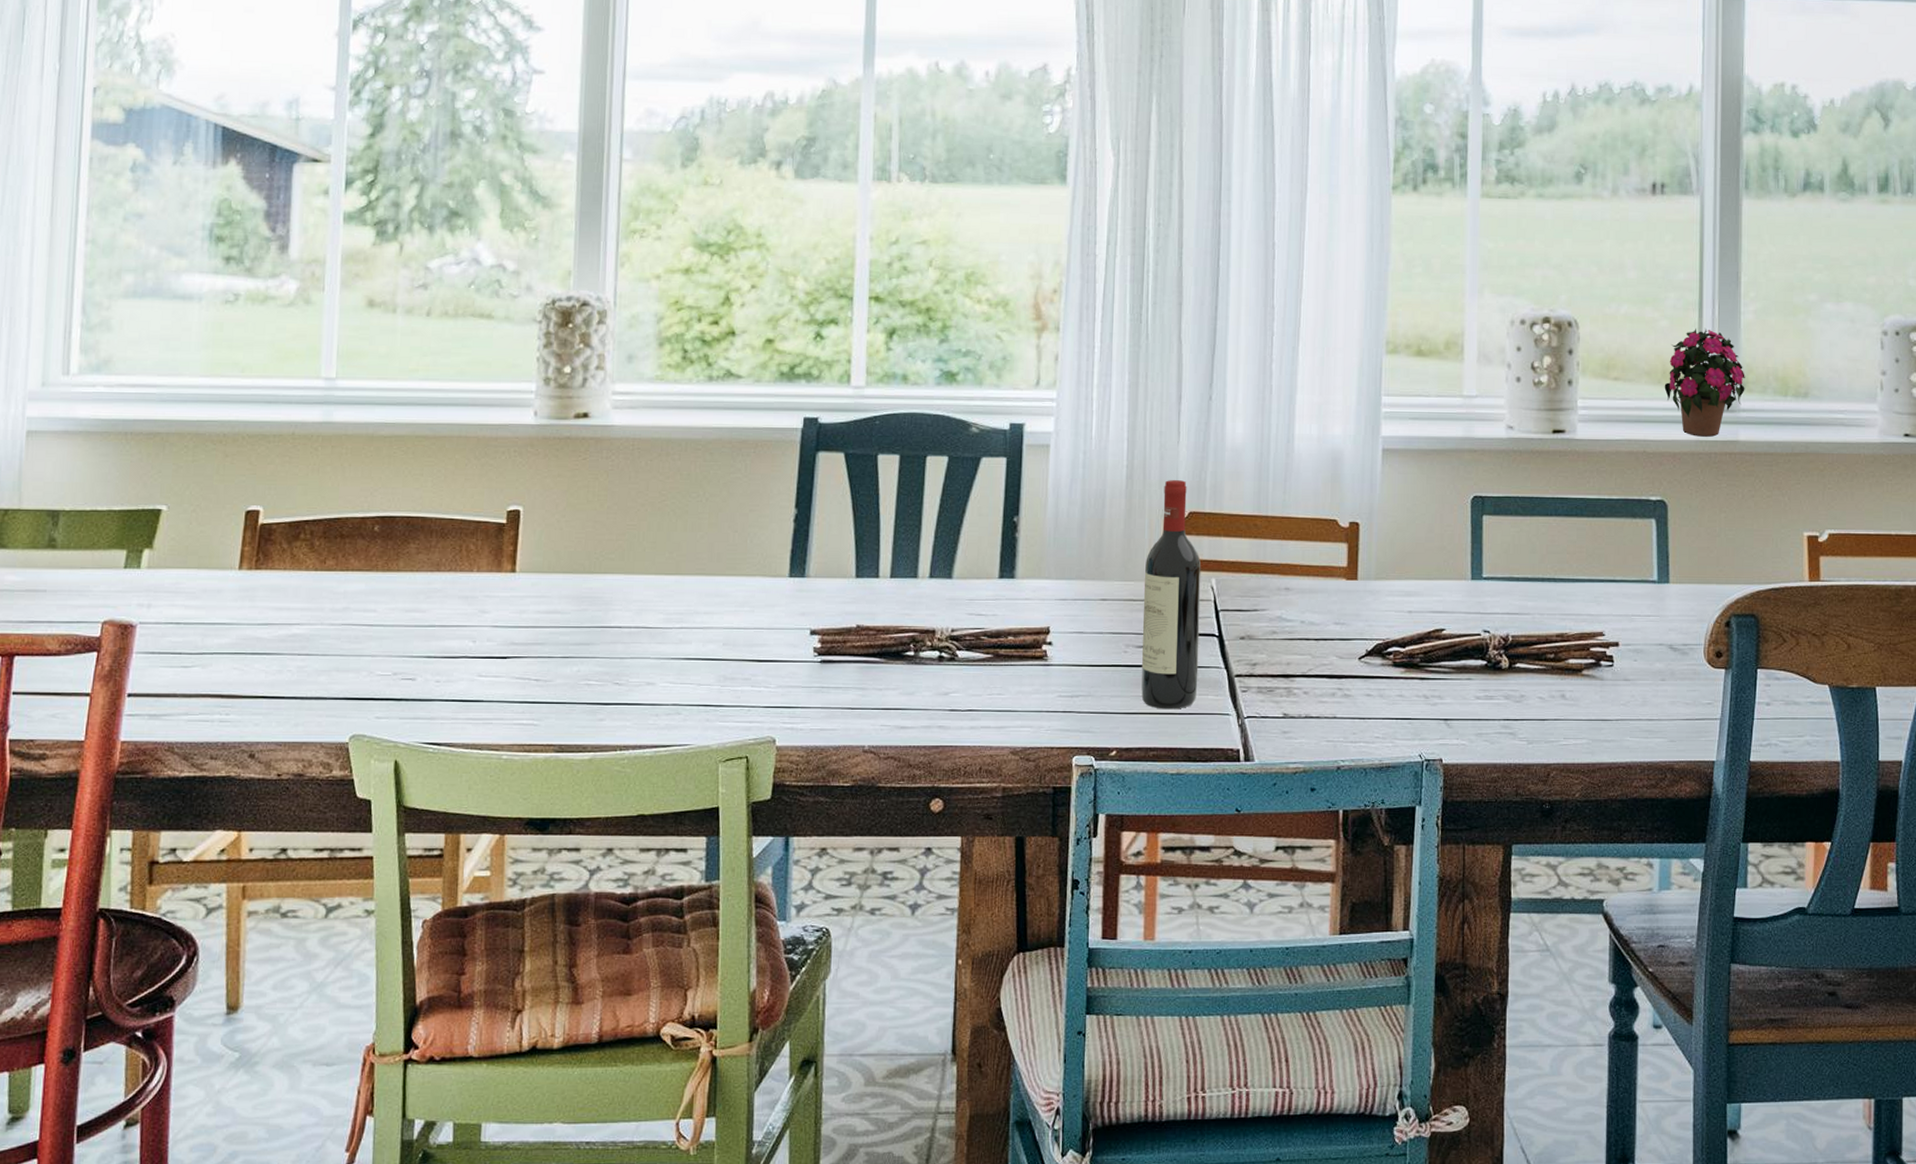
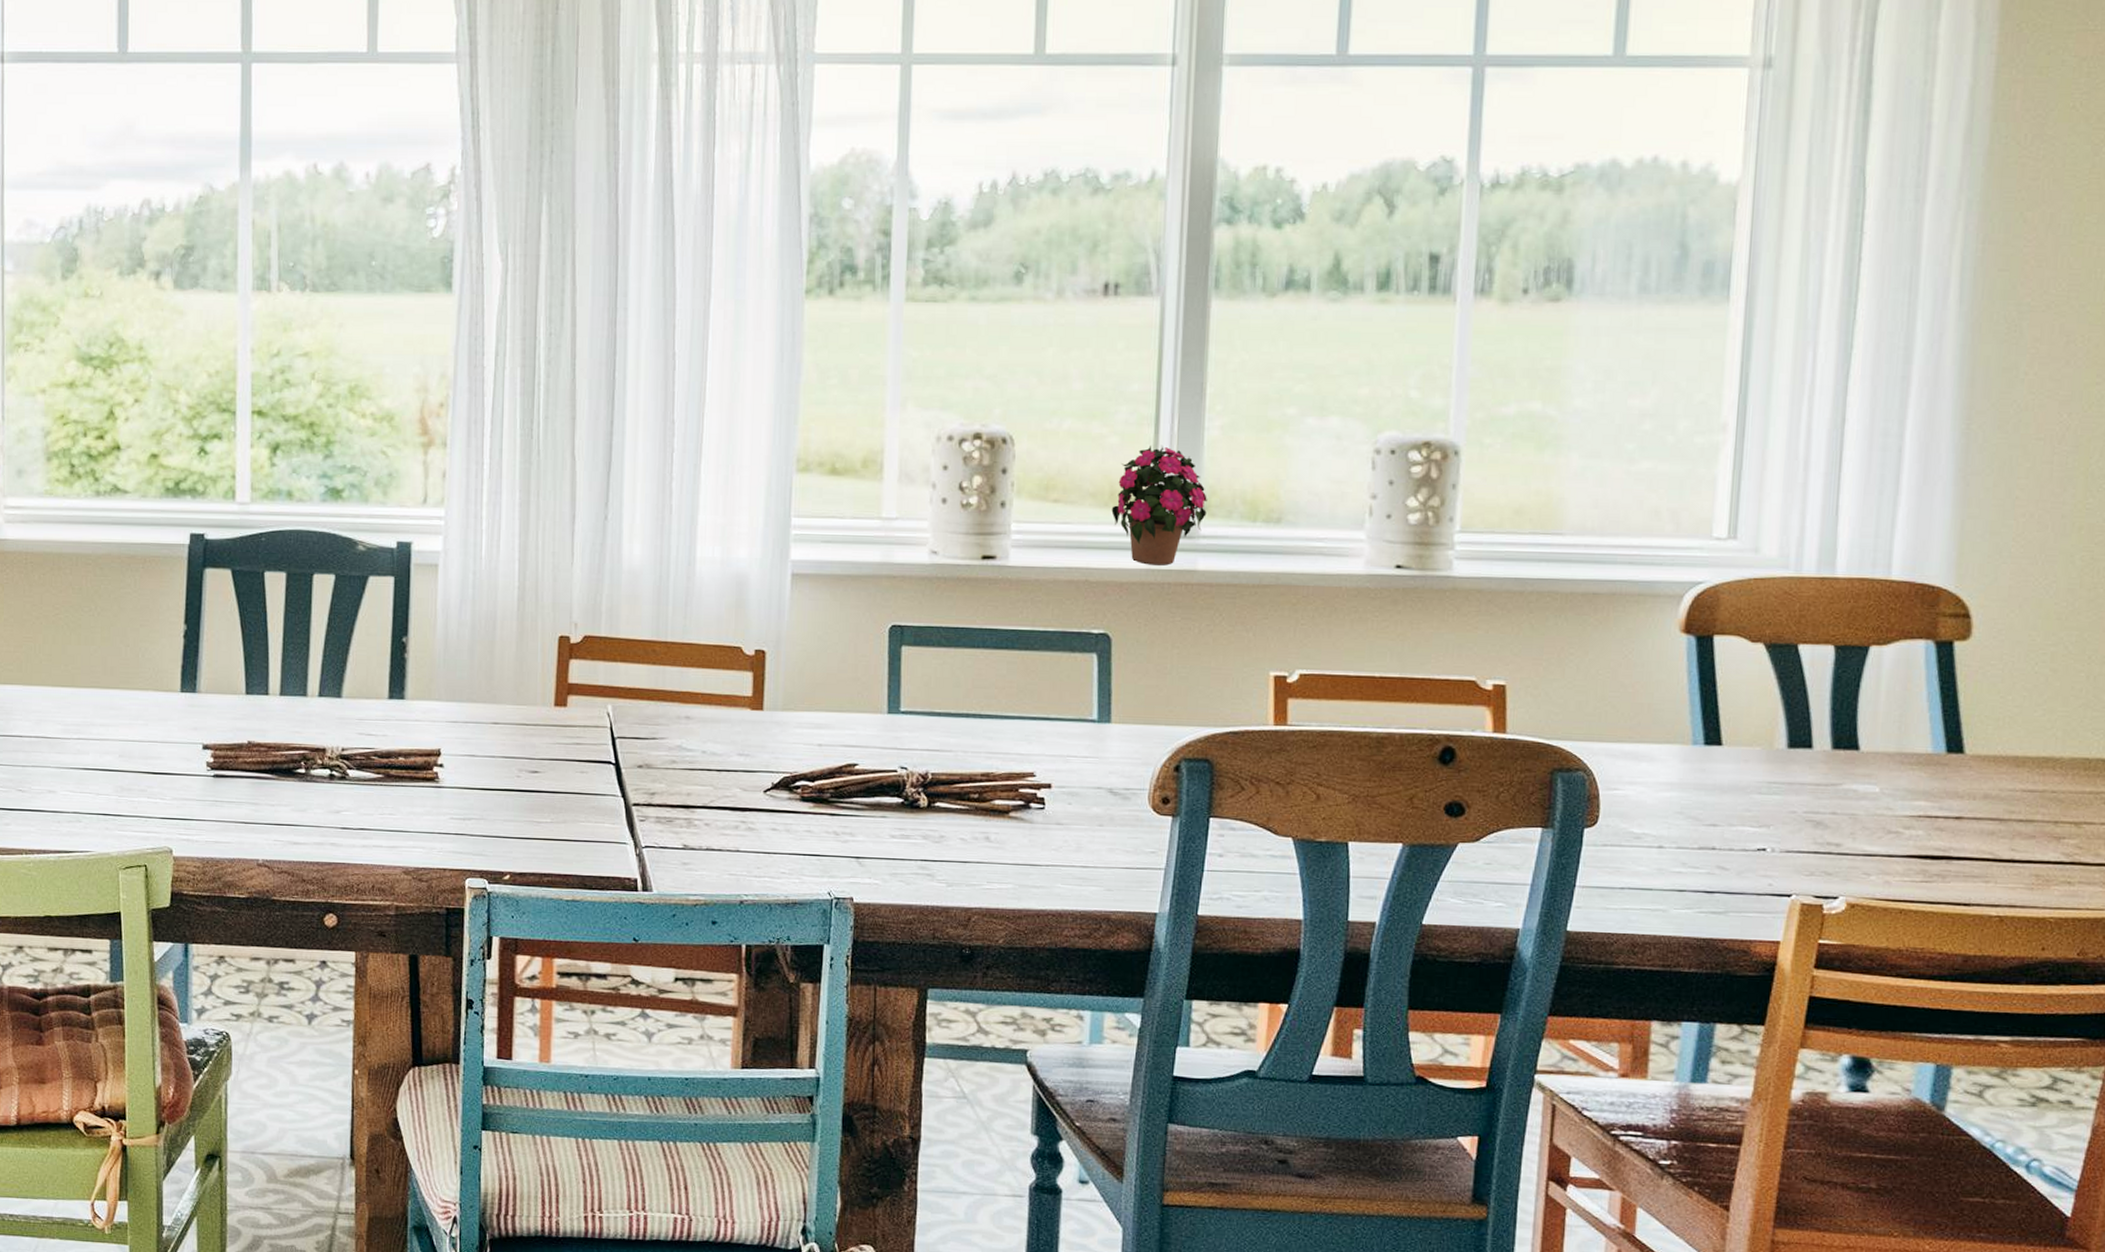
wine bottle: present [1141,480,1202,709] -> none [535,602,597,836]

